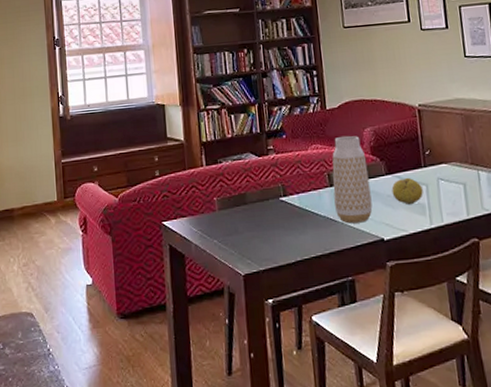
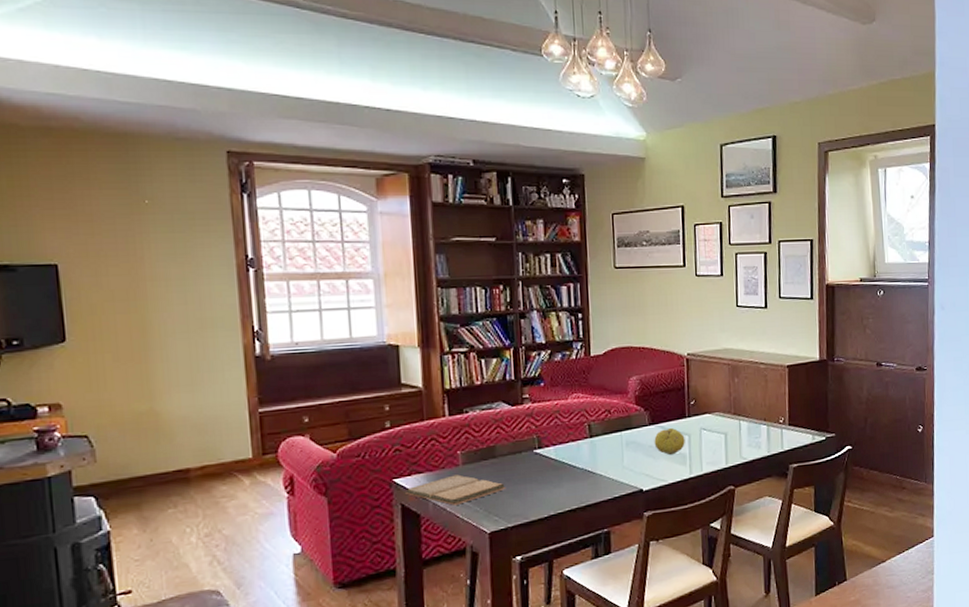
book: none [172,219,257,248] -> present [406,474,506,505]
vase: present [332,135,373,224] -> none [593,384,633,475]

